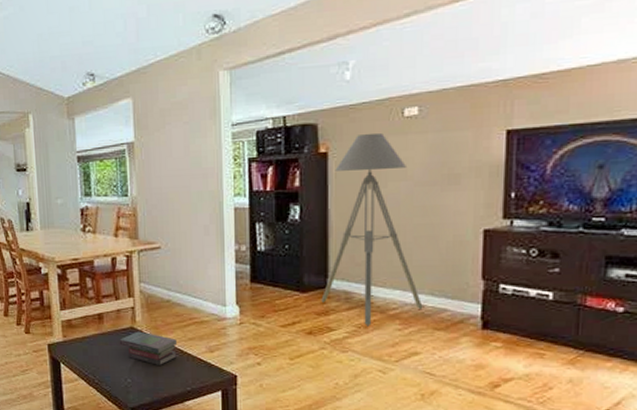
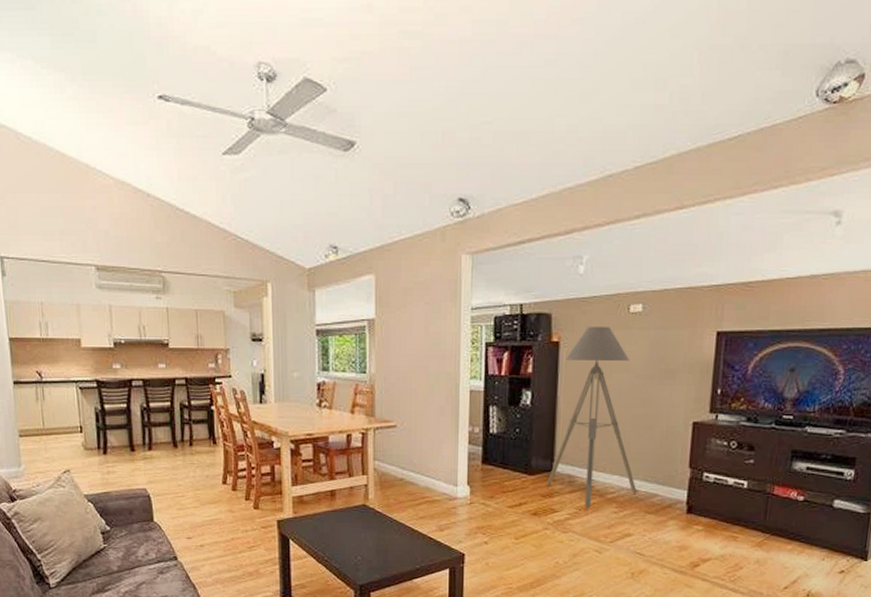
books: present [119,331,178,367] -> none [351,509,409,544]

